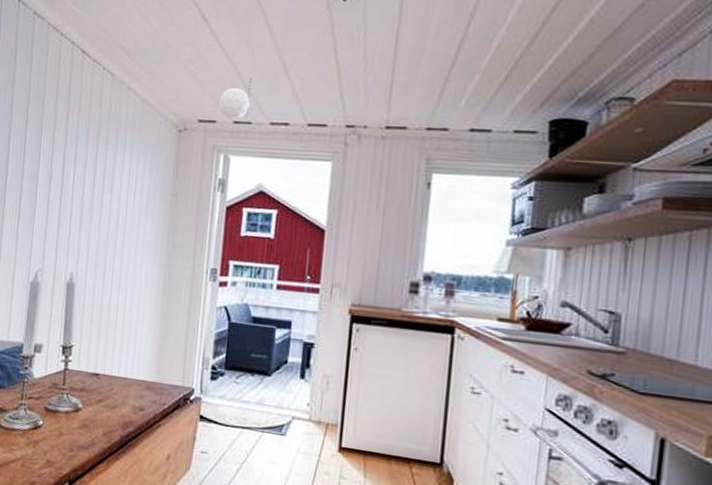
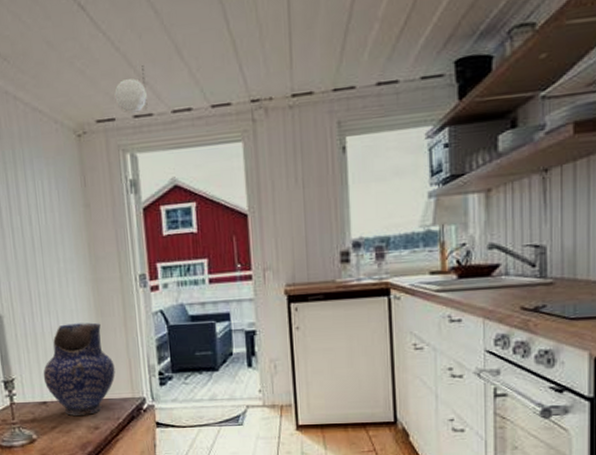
pottery: none [100,302,171,395] -> present [43,322,116,416]

